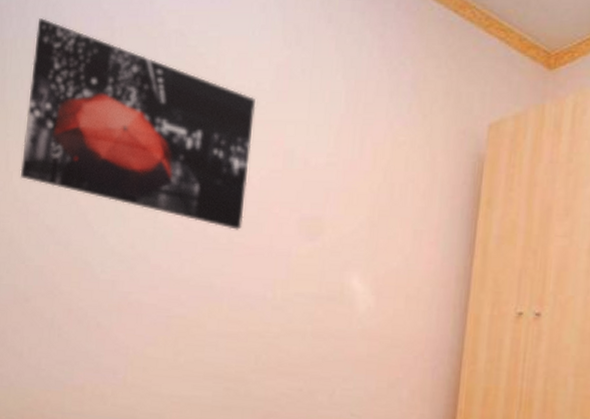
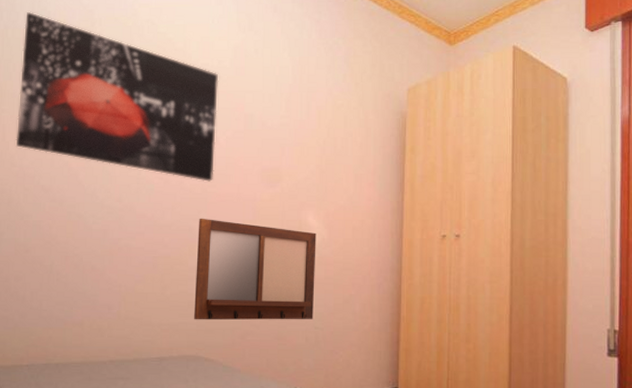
writing board: none [209,273,361,404] -> present [194,218,316,320]

